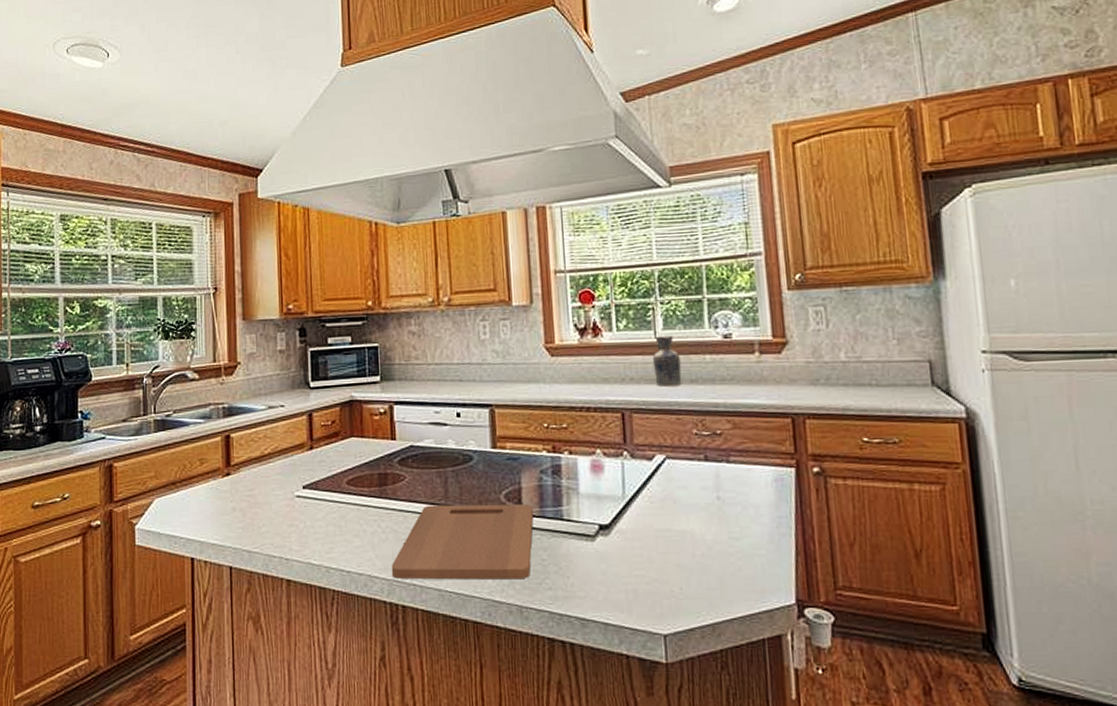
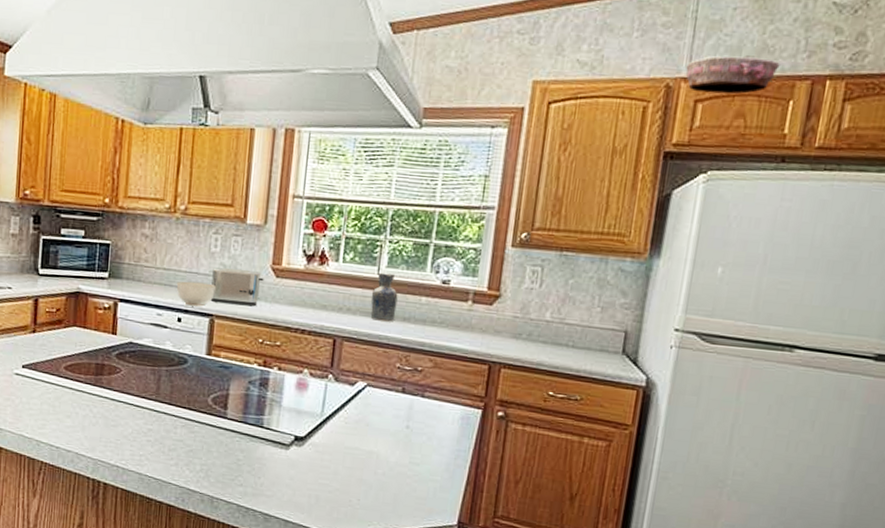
cutting board: present [391,504,534,580] -> none [97,398,238,474]
bowl: none [450,372,492,399] -> present [176,281,217,307]
toaster: none [485,352,539,392] -> present [210,267,264,307]
decorative basket: none [922,68,1016,110] -> present [686,55,780,95]

